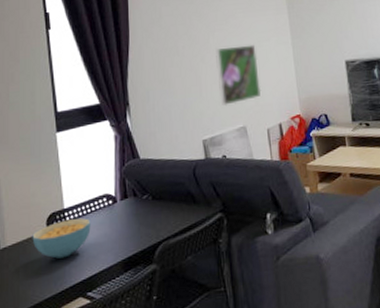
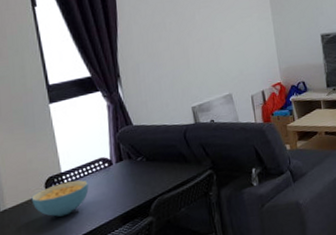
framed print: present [215,44,262,106] -> none [201,20,245,77]

